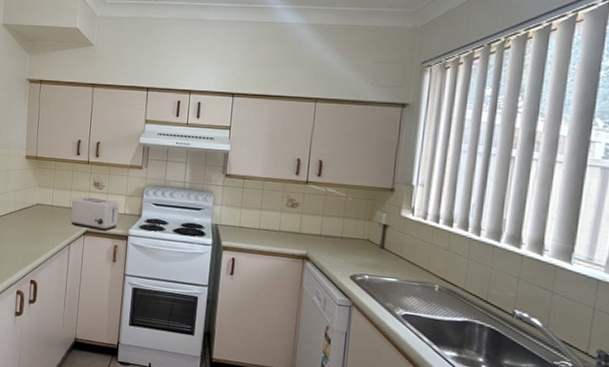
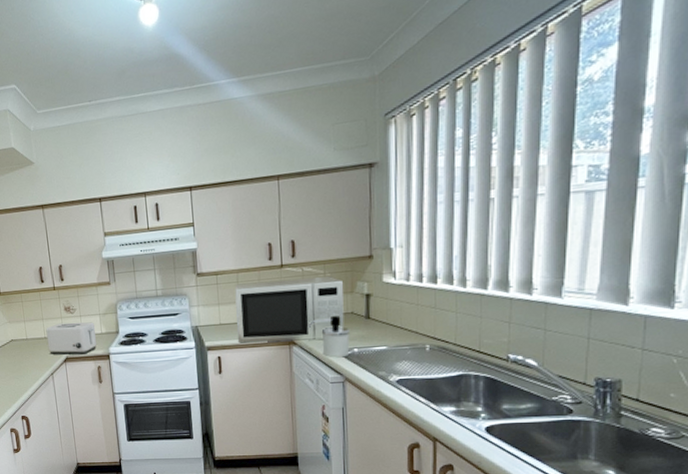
microwave: none [254,191,364,260] -> present [235,276,344,343]
soap dispenser: none [323,239,364,283] -> present [308,316,351,358]

